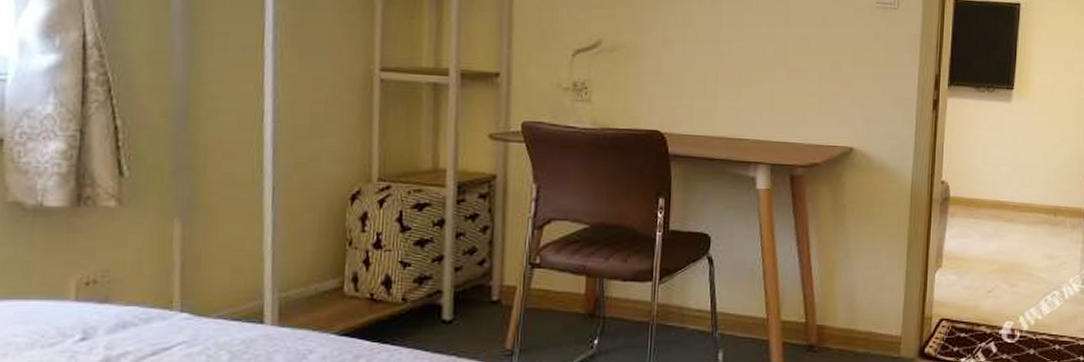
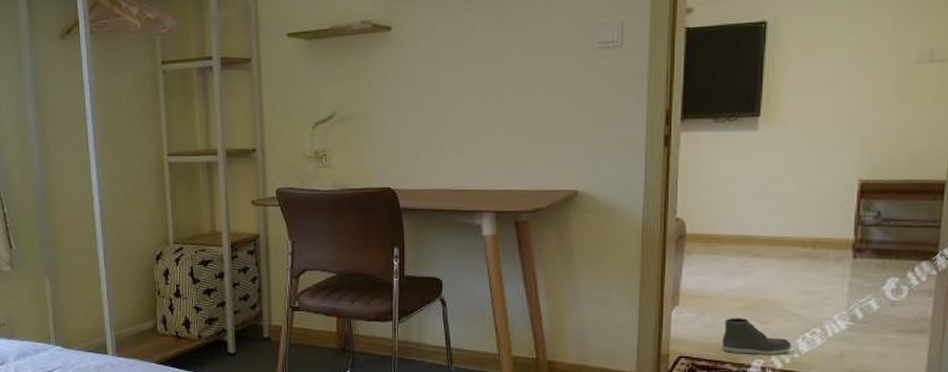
sneaker: none [978,281,1036,316] -> present [722,318,791,354]

